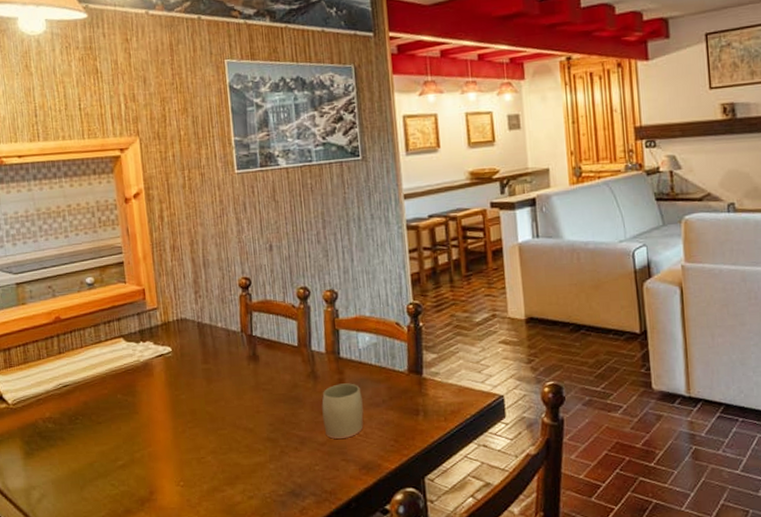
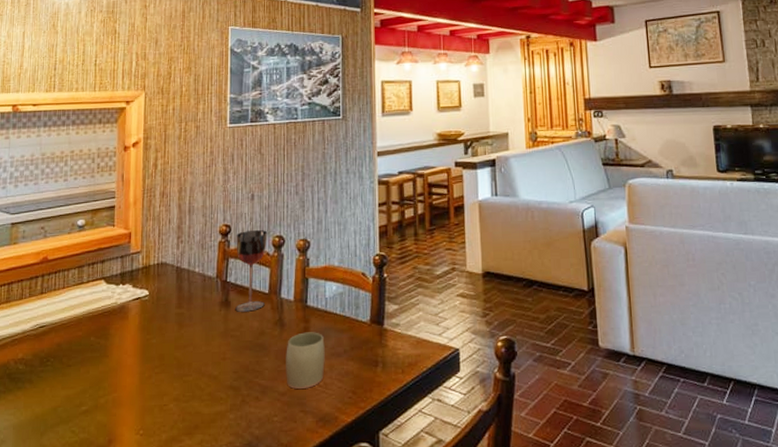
wineglass: none [257,281,295,366] -> present [235,229,267,312]

